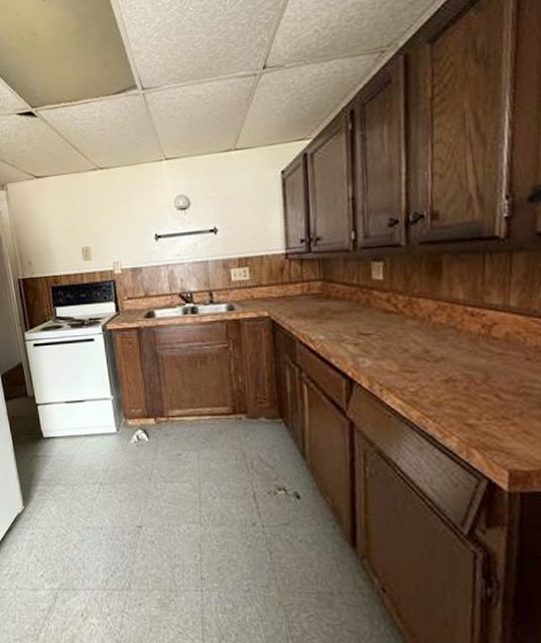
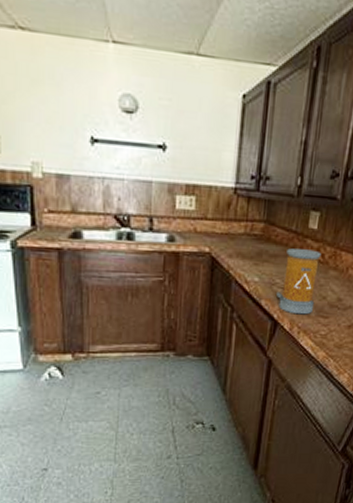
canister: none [346,301,395,371] -> present [275,248,322,315]

